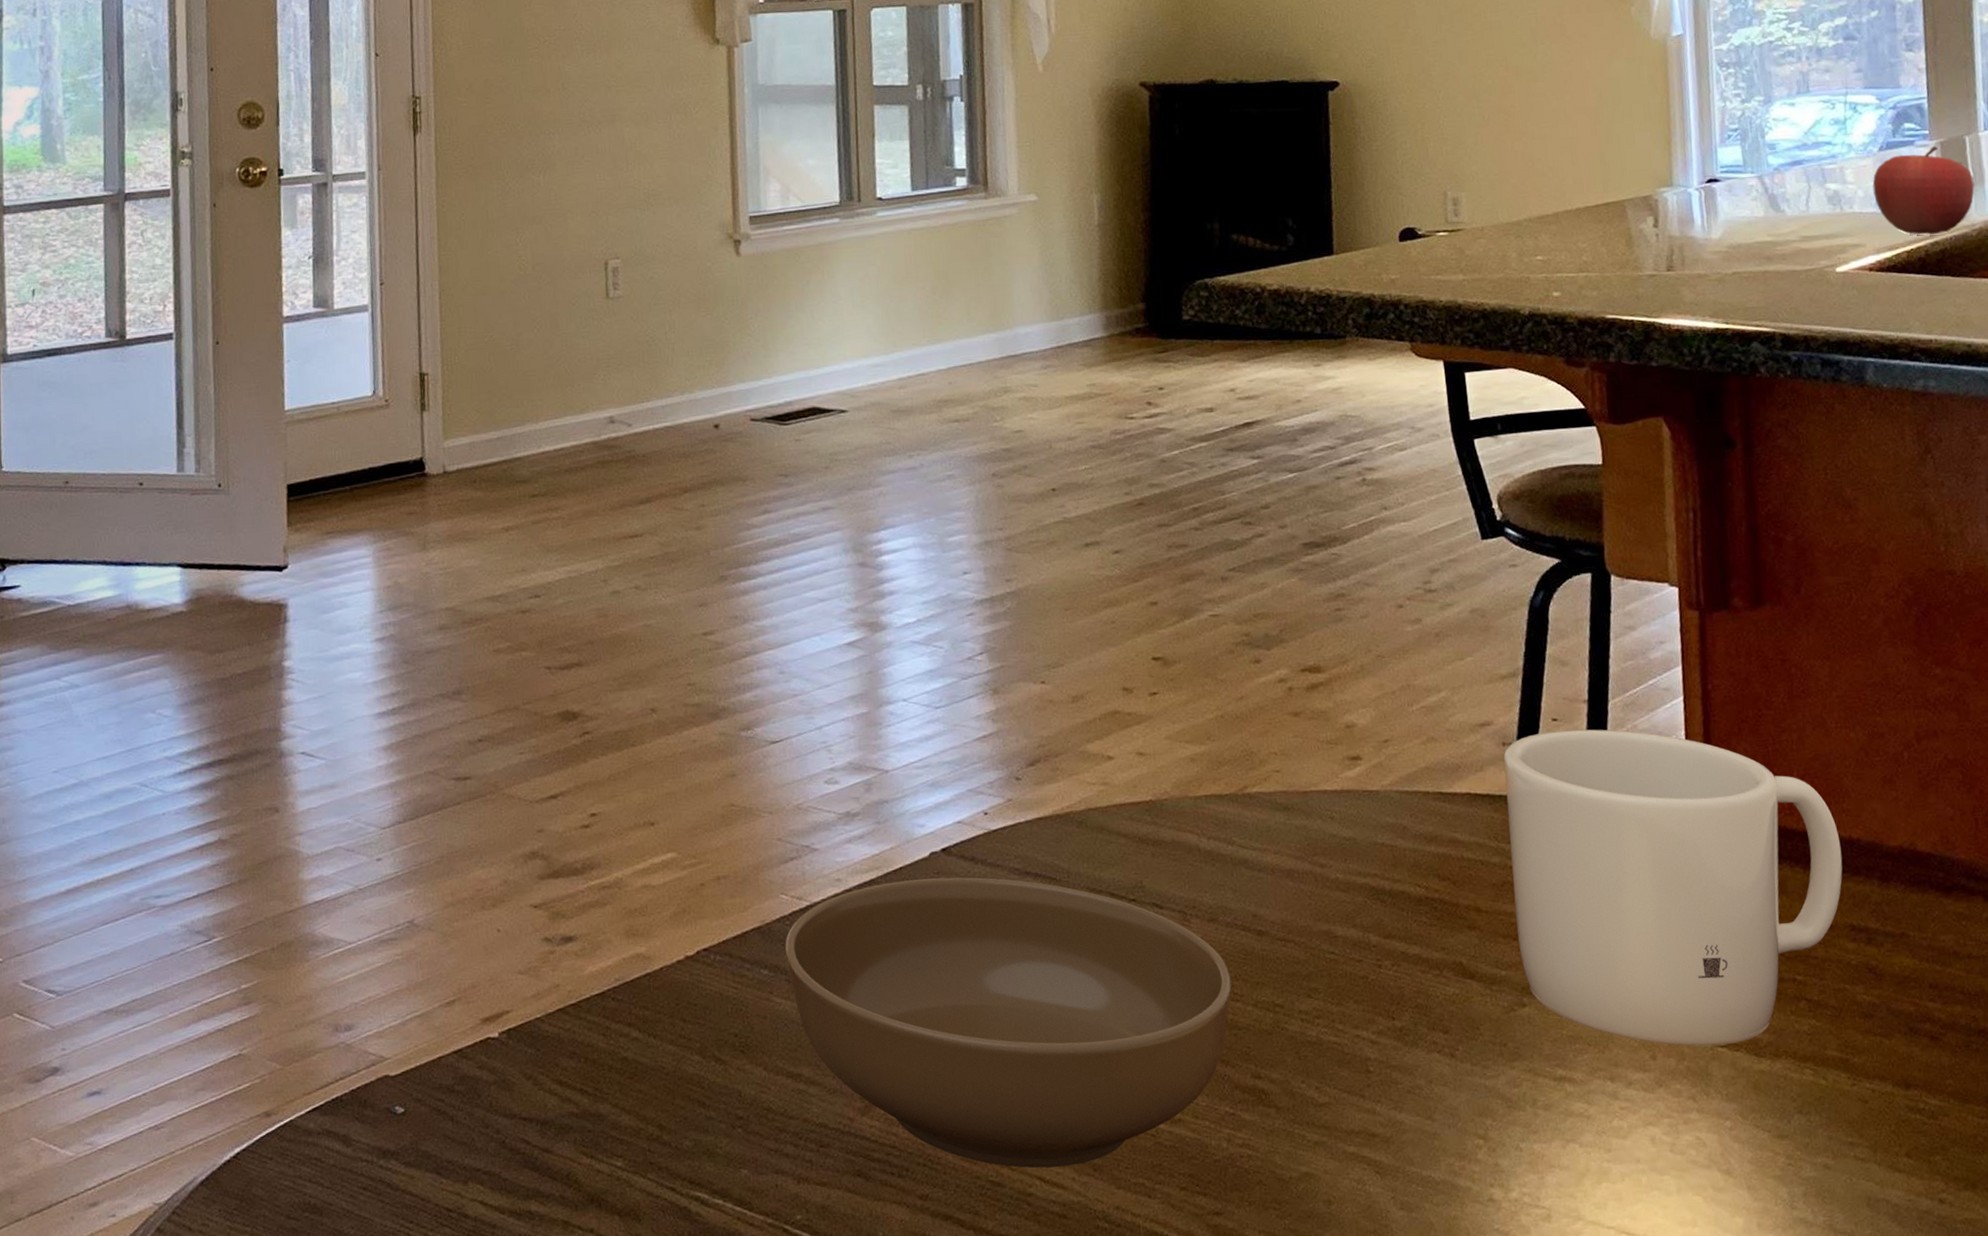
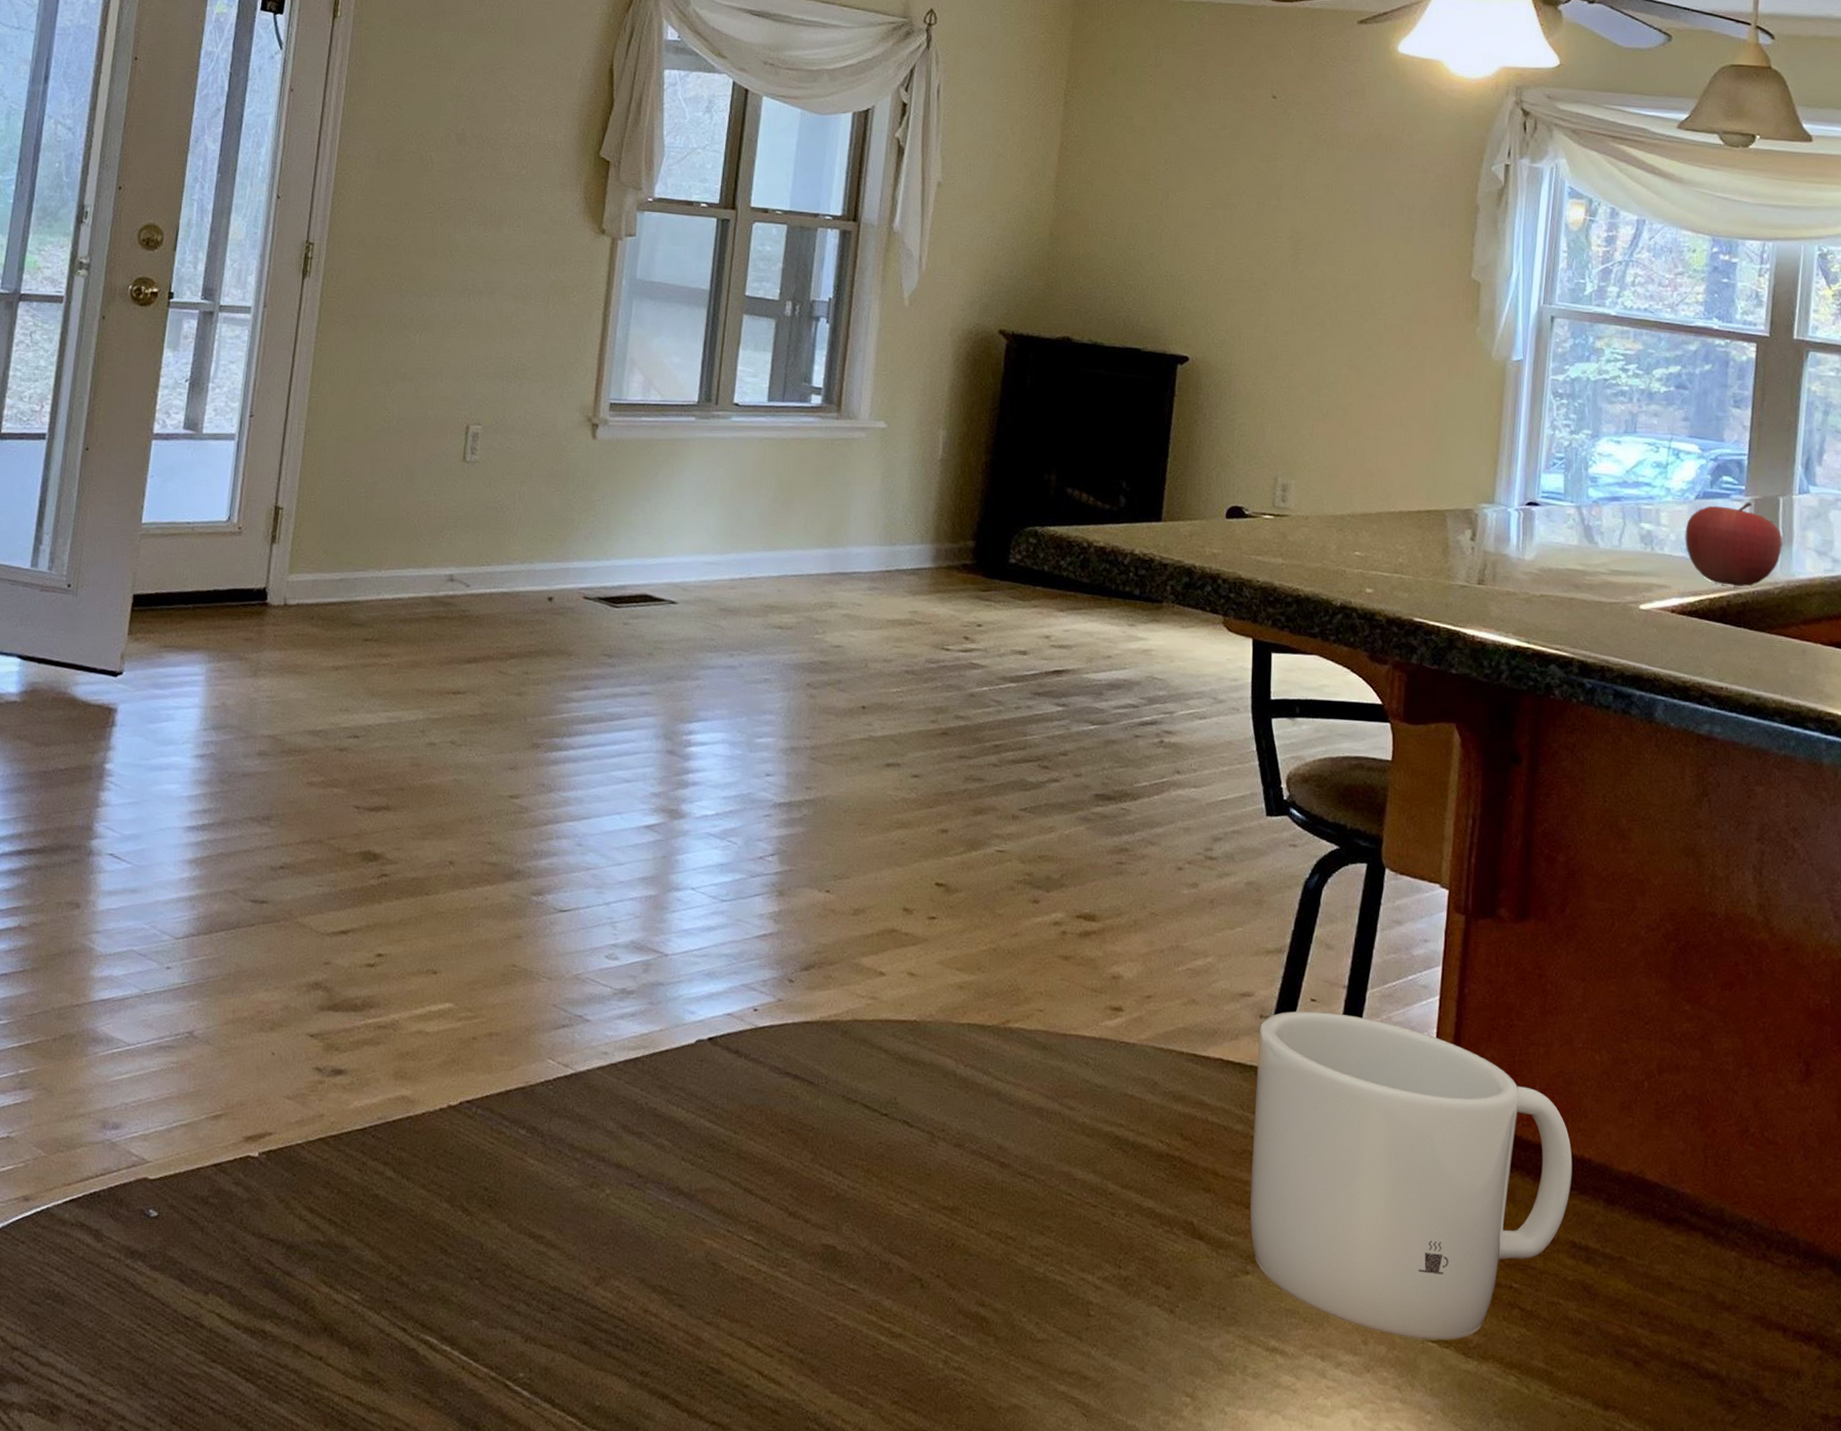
bowl: present [785,877,1233,1169] -> none [545,1062,970,1364]

